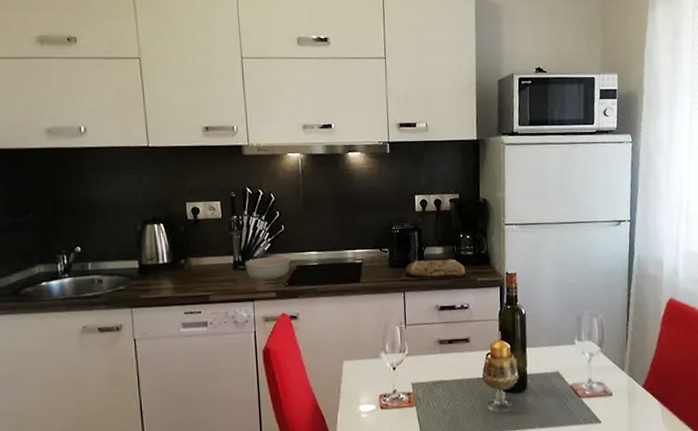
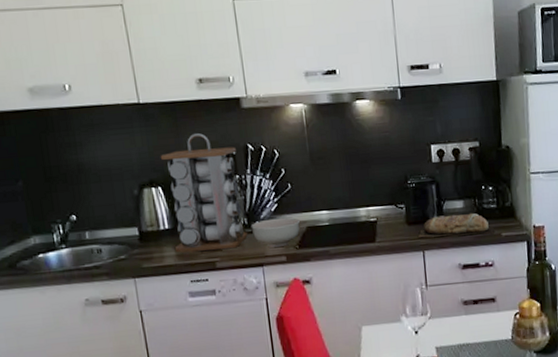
spice rack: none [164,176,241,286] -> present [160,133,248,253]

